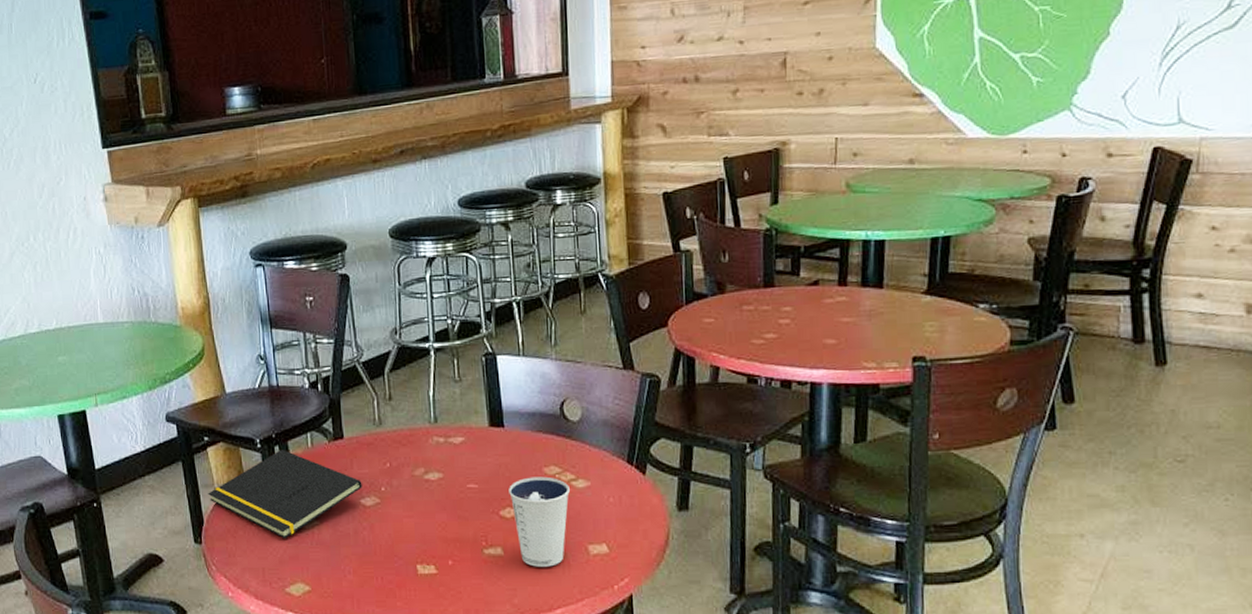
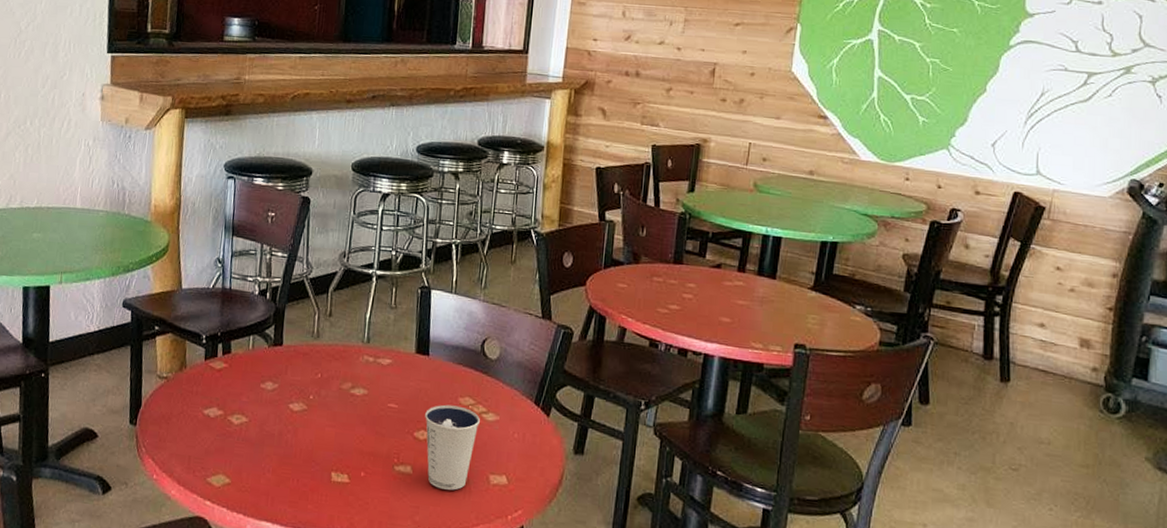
notepad: present [208,450,362,538] -> none [150,348,293,431]

